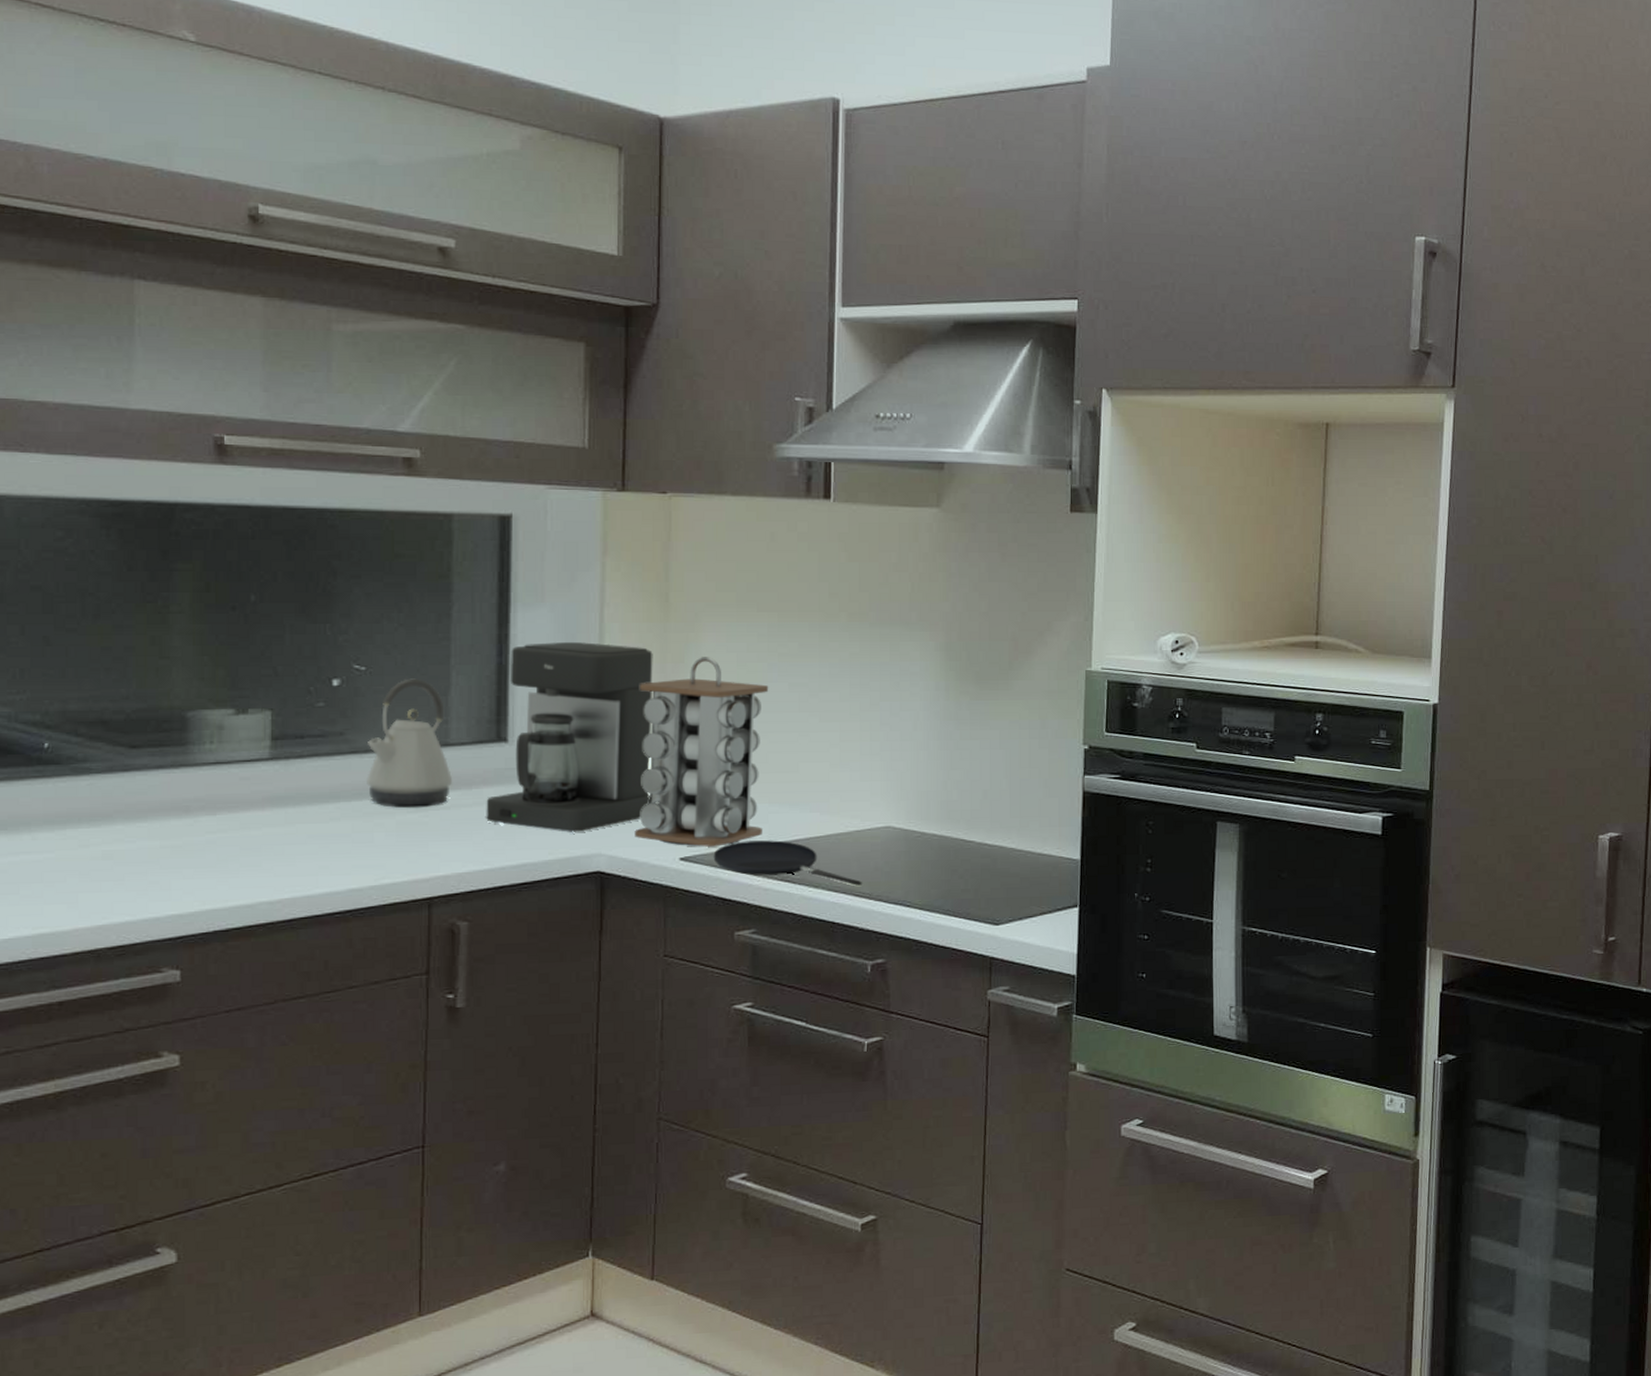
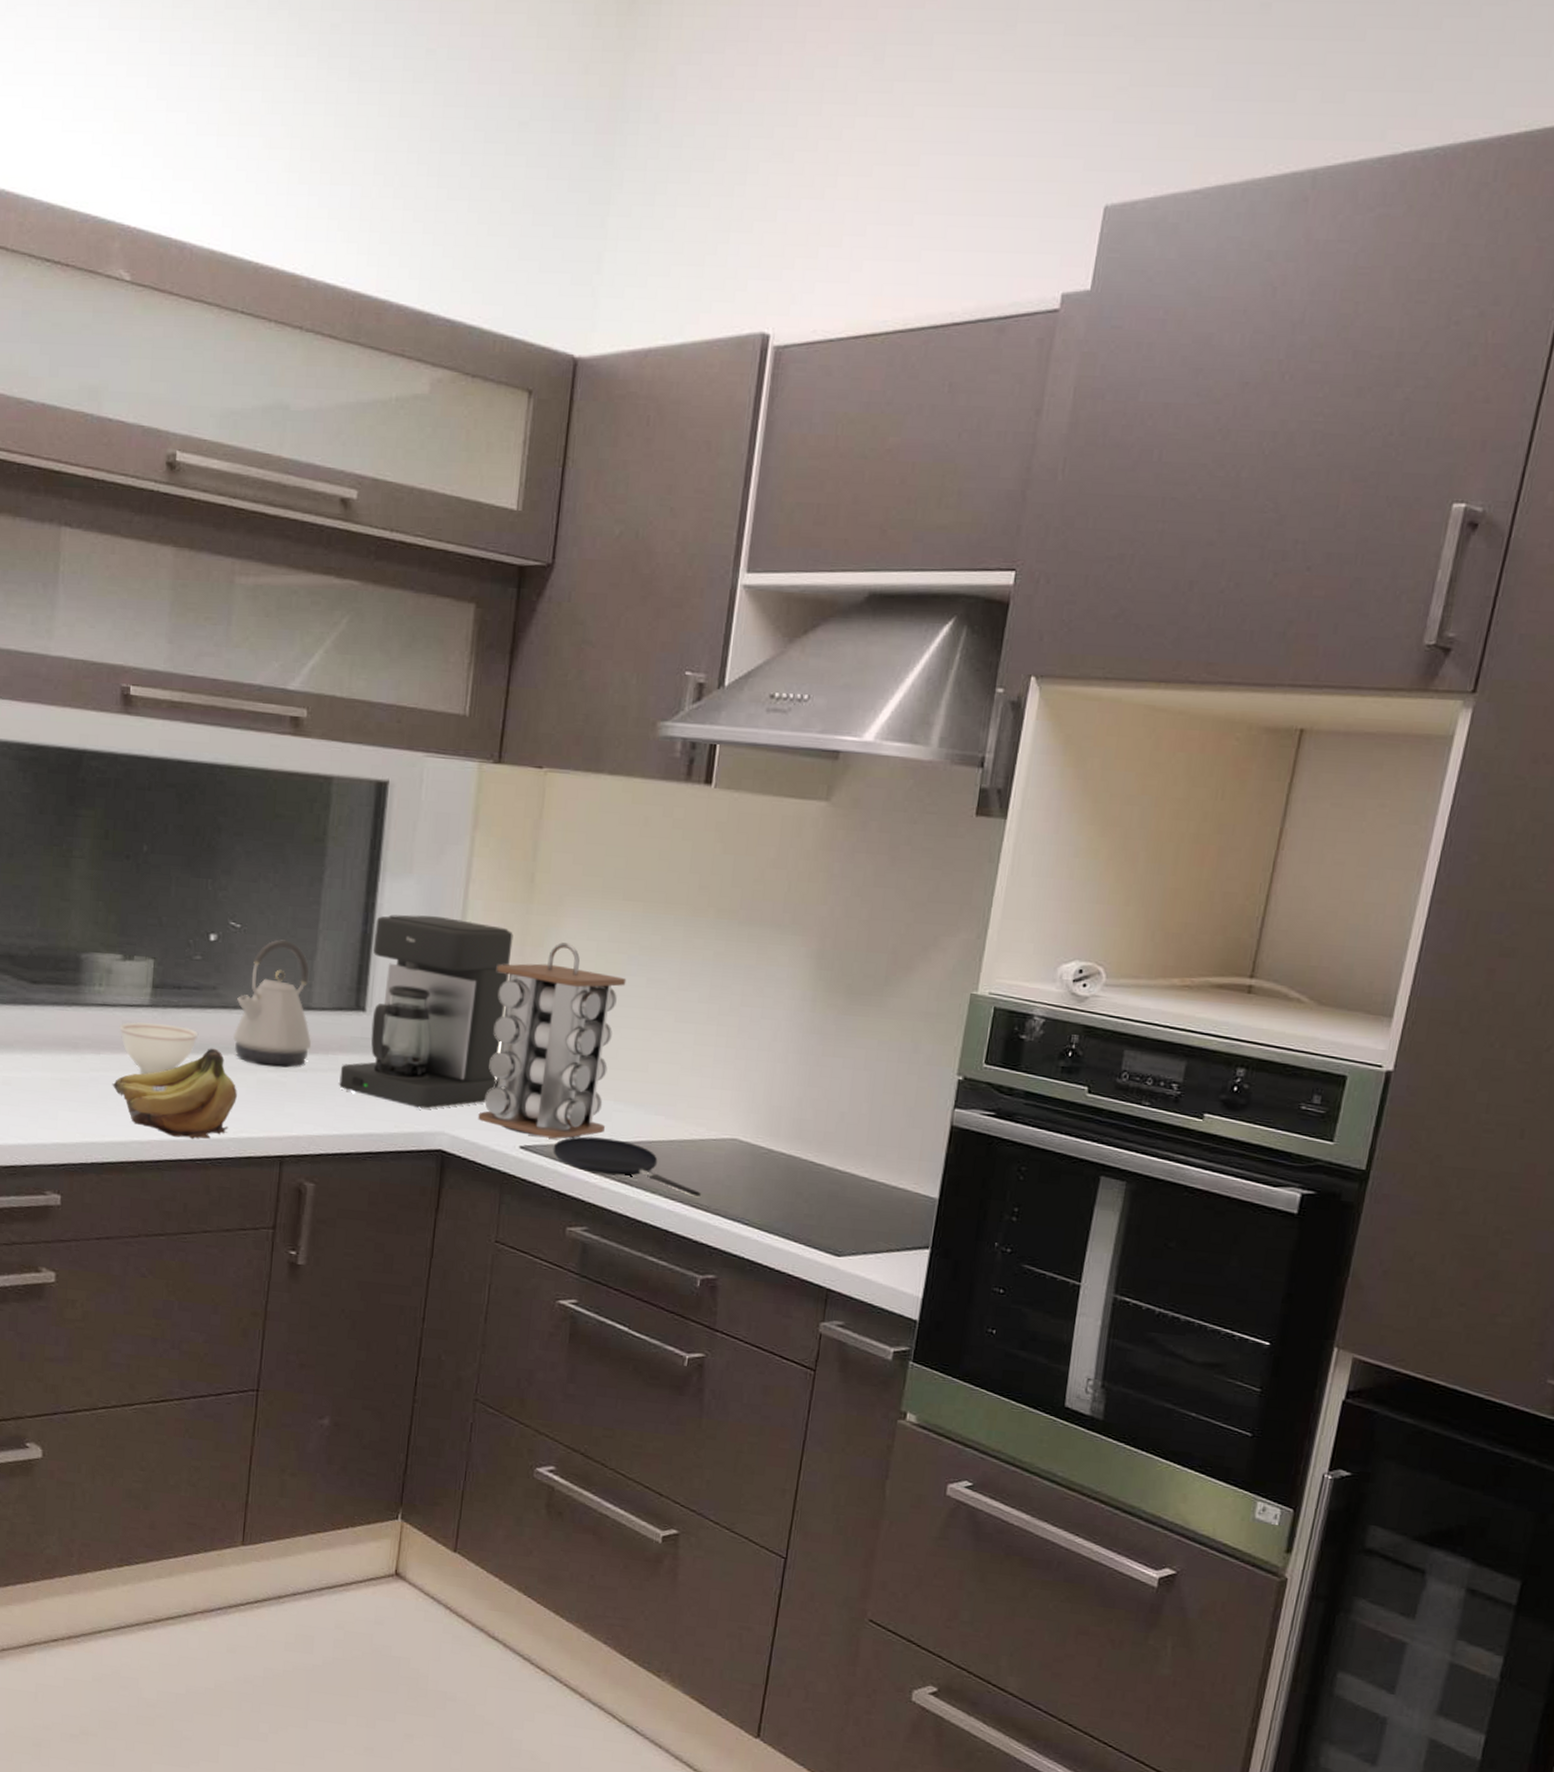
fruit: none [232,795,375,893] -> present [112,1048,237,1140]
bowl: none [236,775,328,831] -> present [119,1022,199,1075]

